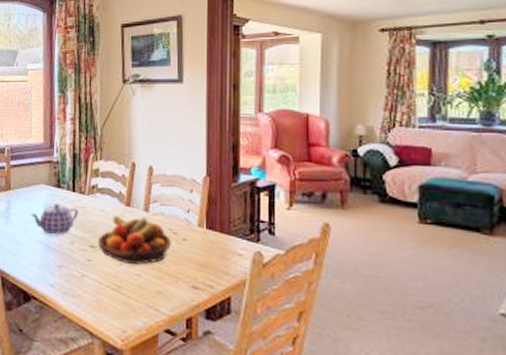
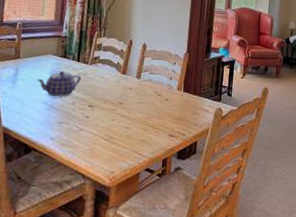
fruit bowl: present [98,215,171,265] -> none [96,81,156,120]

